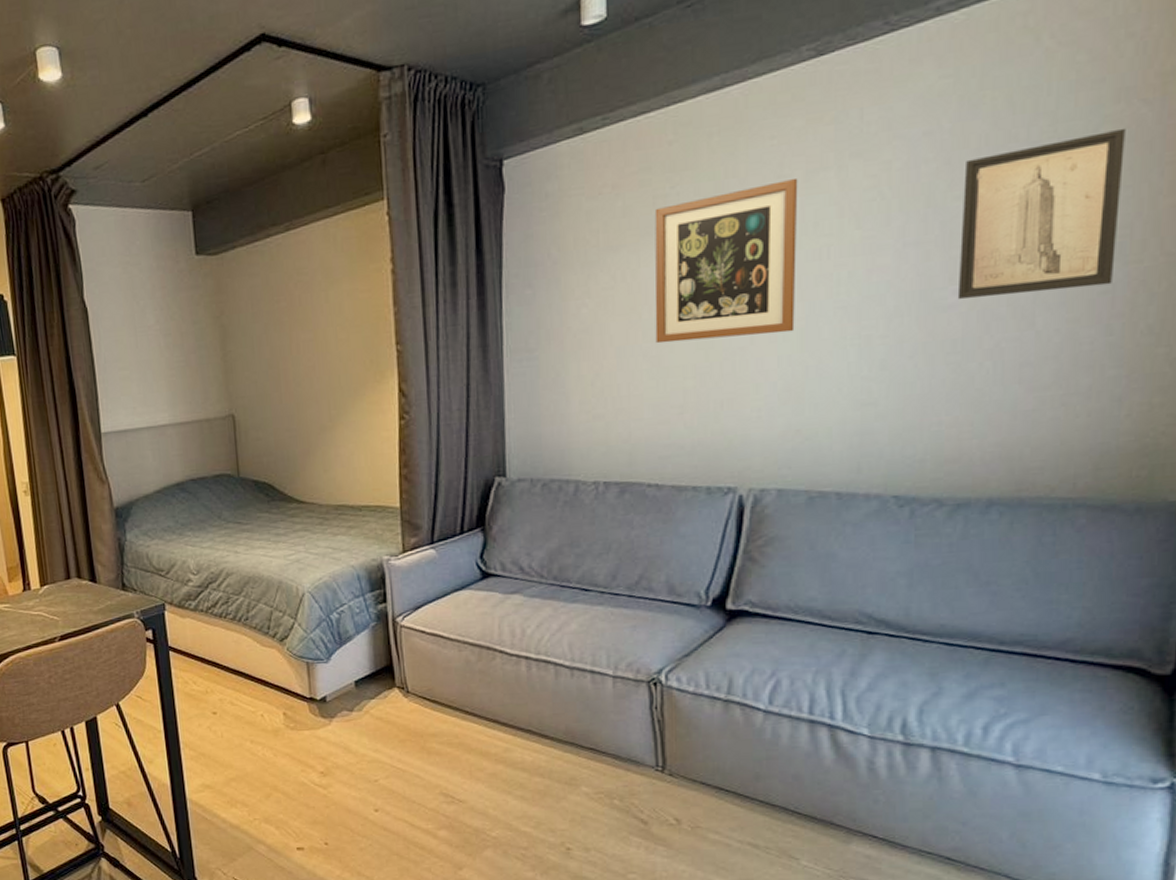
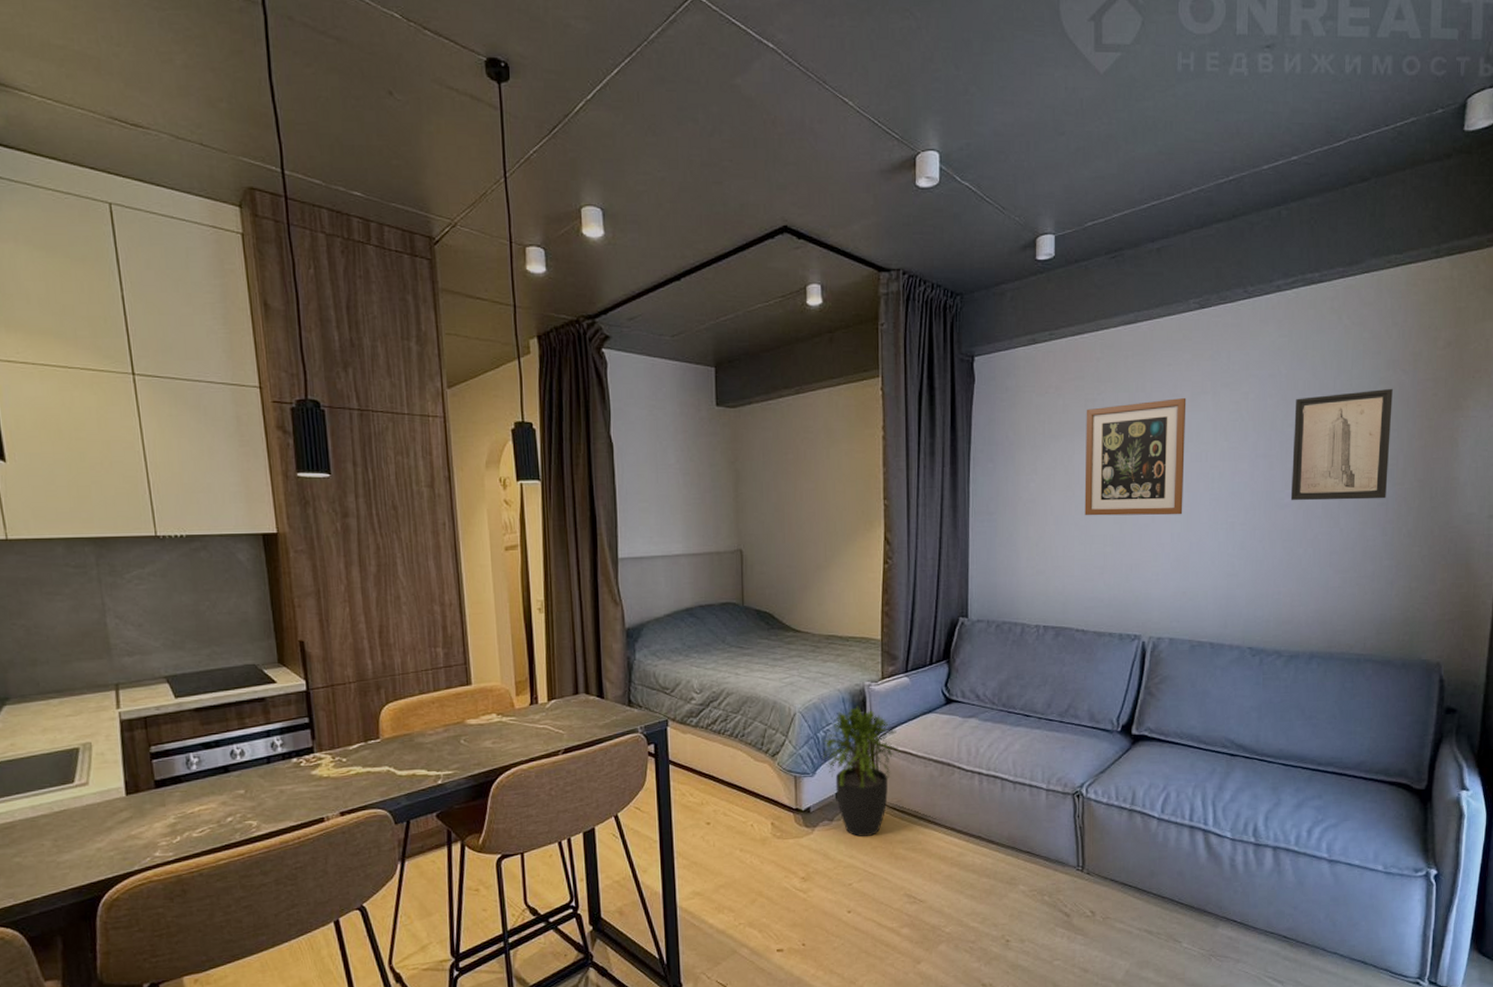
potted plant: none [336,583,429,730] -> present [821,706,900,837]

